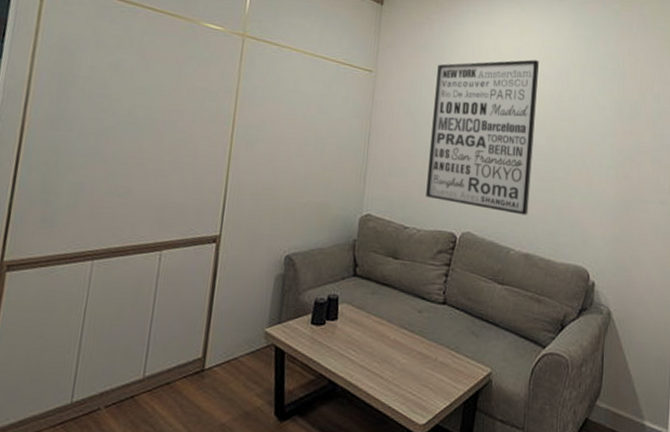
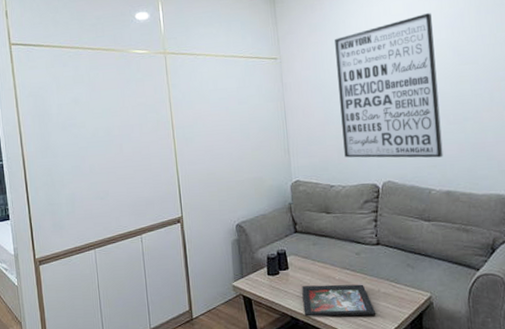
decorative tray: none [345,343,429,389] -> present [302,284,376,317]

